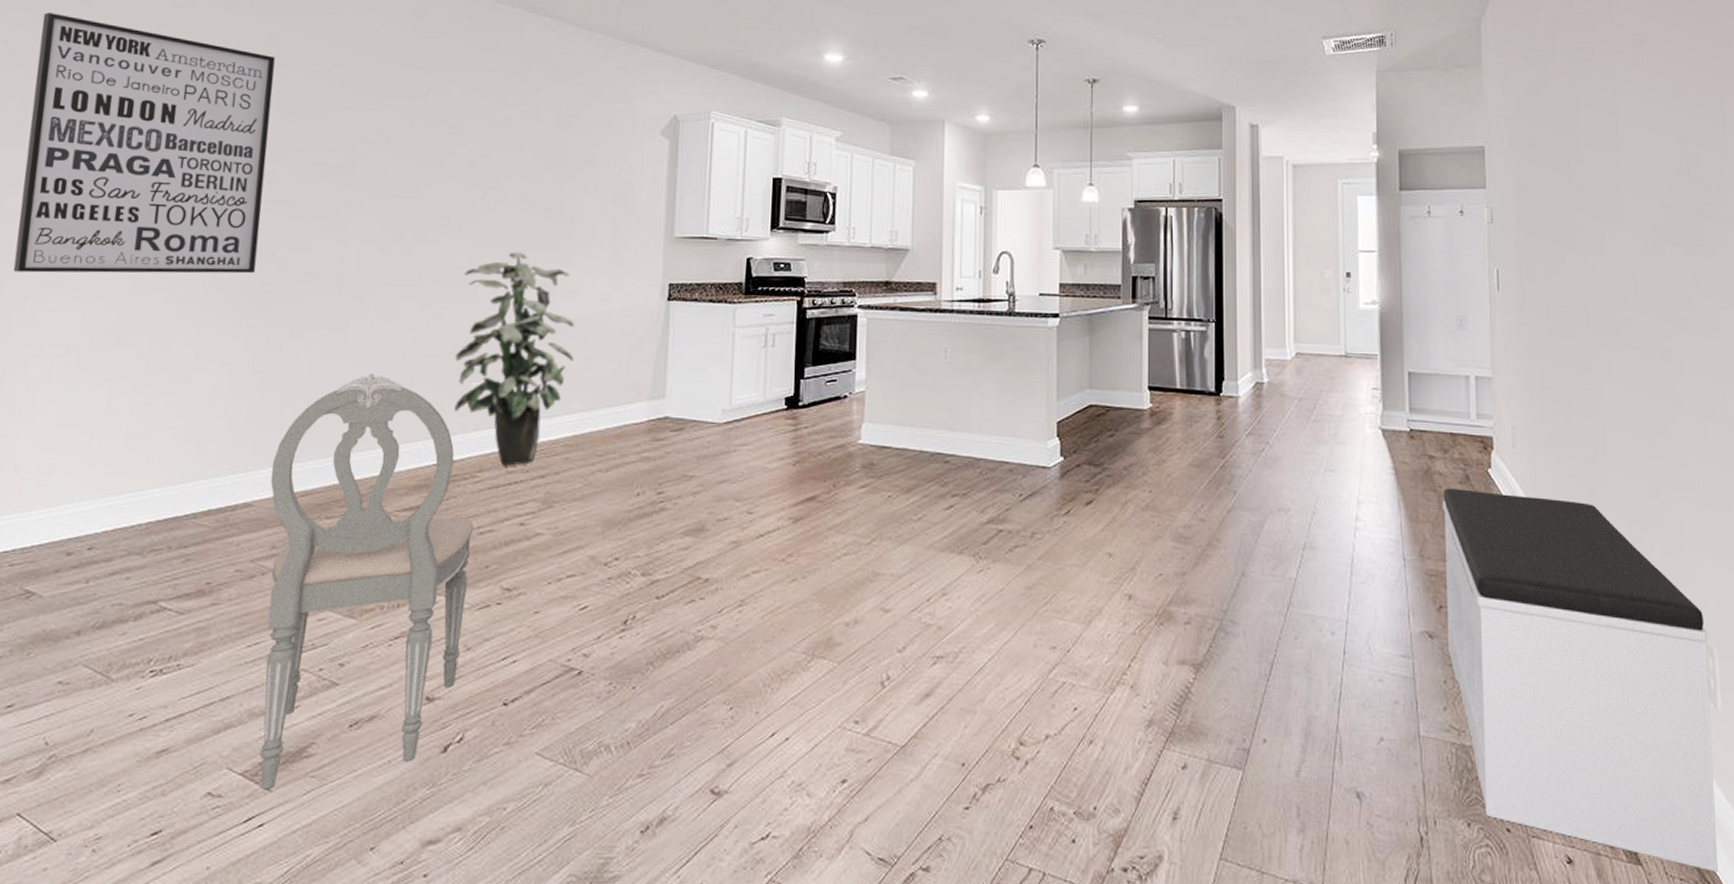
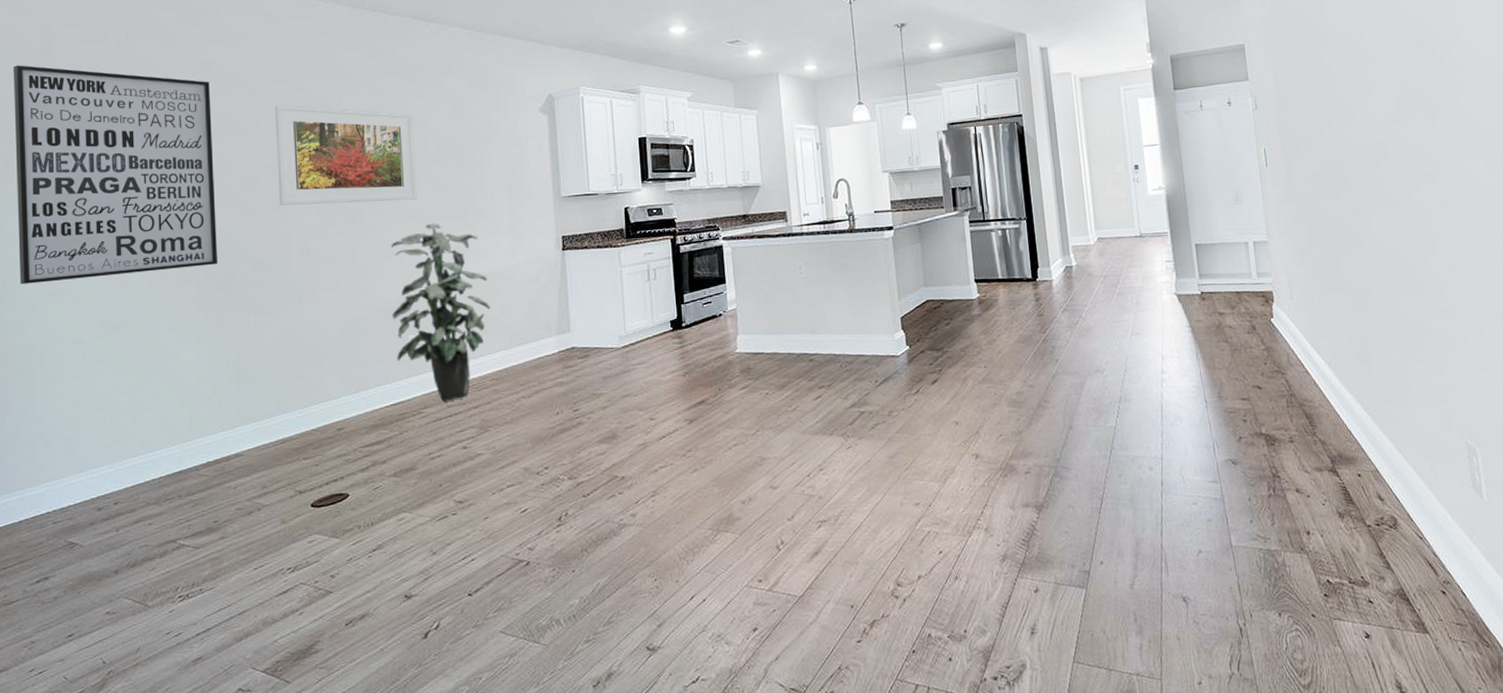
dining chair: present [259,373,474,790] -> none [253,336,428,682]
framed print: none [338,93,510,221] -> present [274,105,417,206]
bench: present [1443,488,1719,872] -> none [1234,337,1495,633]

